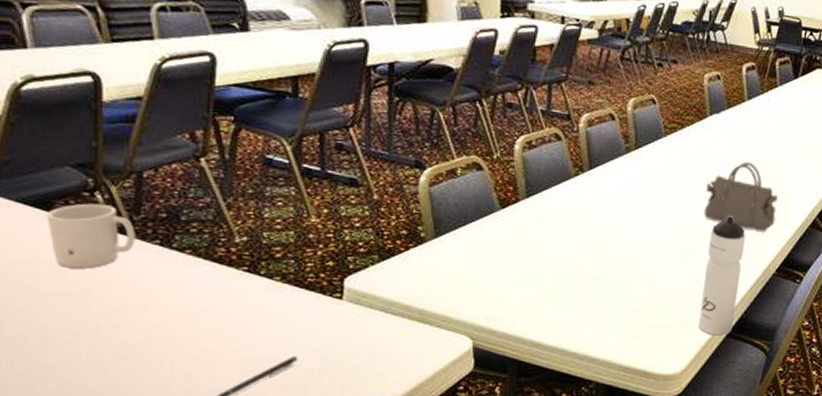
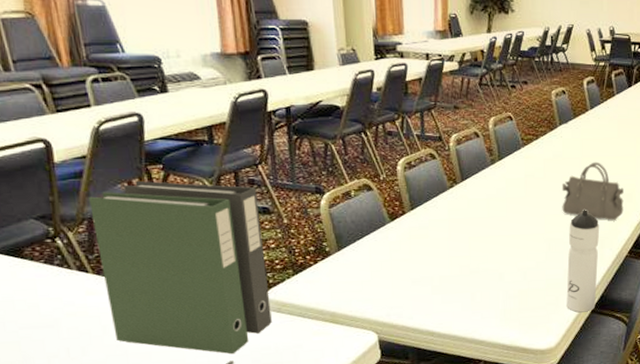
mug: present [46,203,136,269] -> none [18,247,93,304]
binder: none [140,133,348,348] -> present [89,181,272,354]

